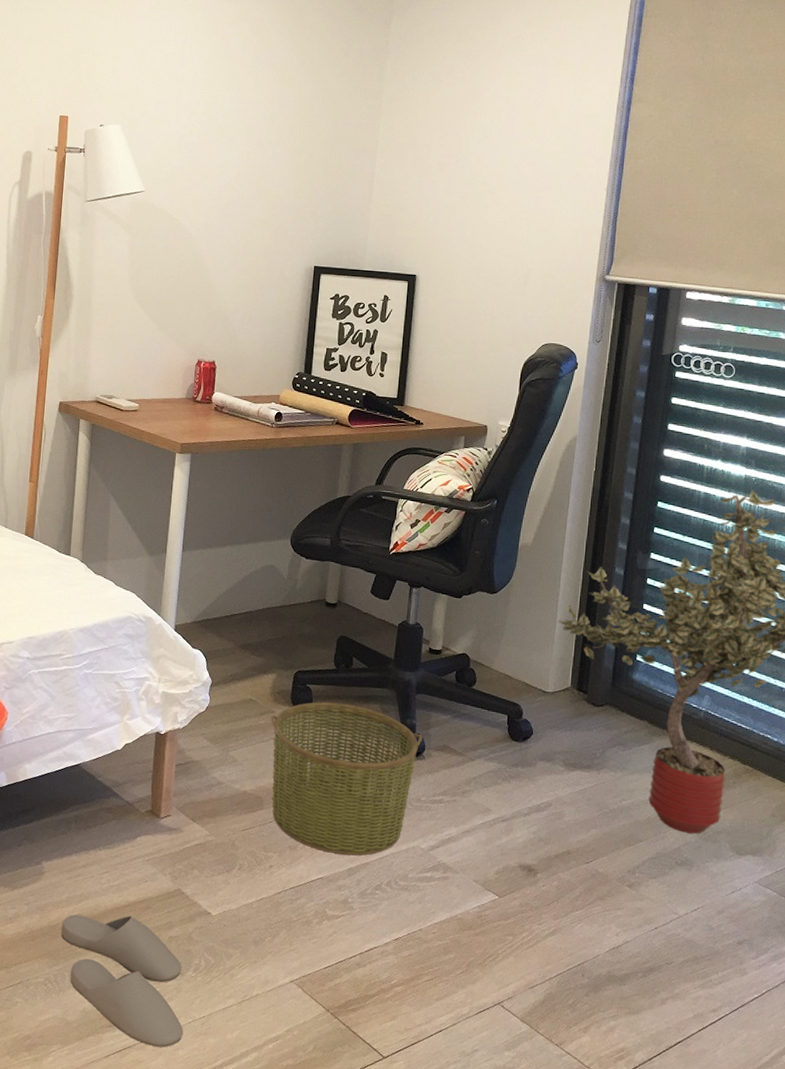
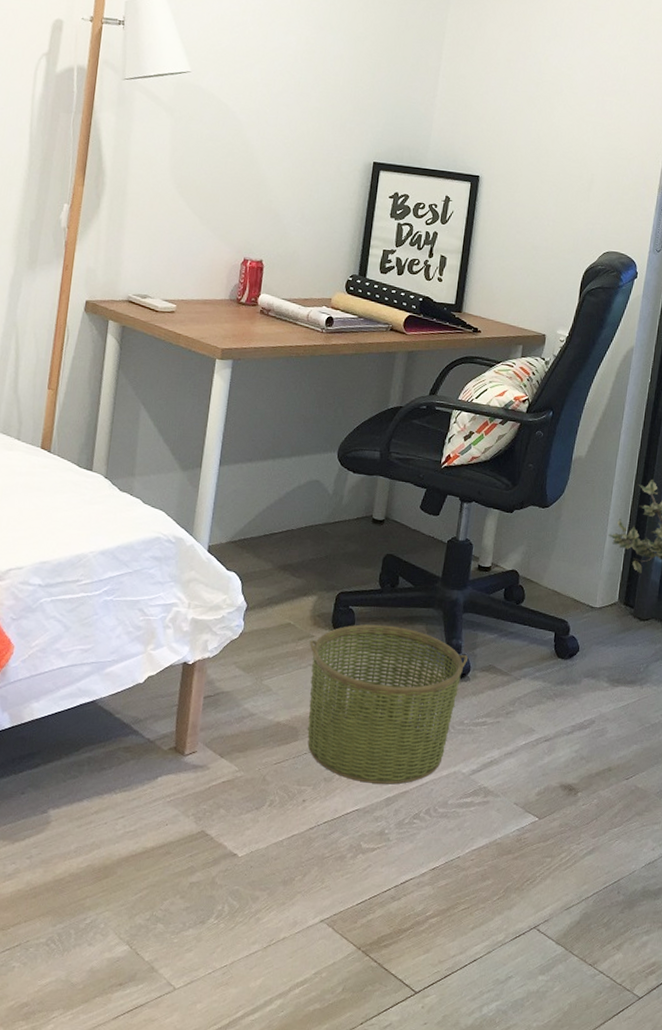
slippers: present [61,914,184,1048] -> none [67,863,203,1003]

